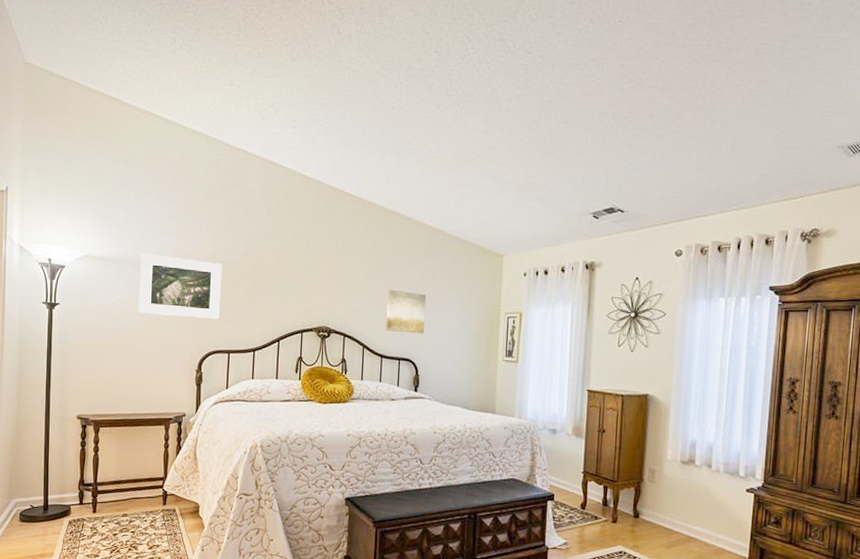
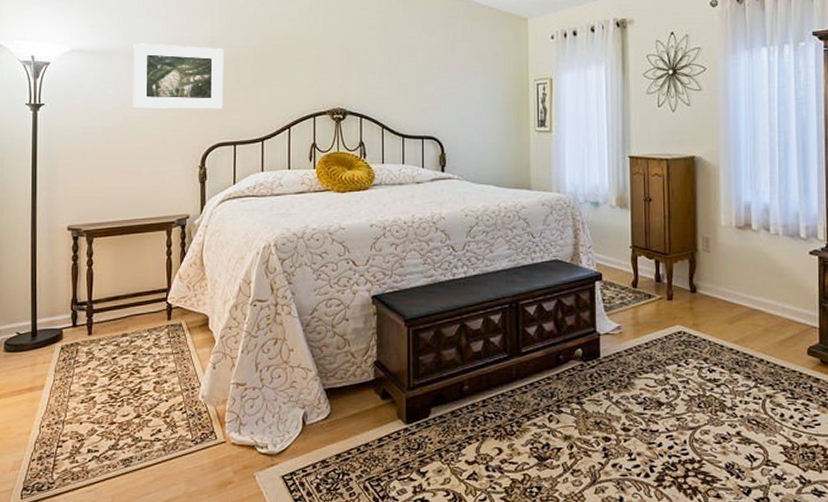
wall art: present [386,289,427,334] -> none [406,63,448,109]

